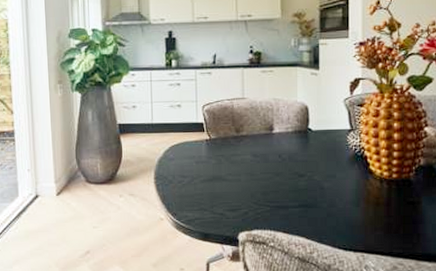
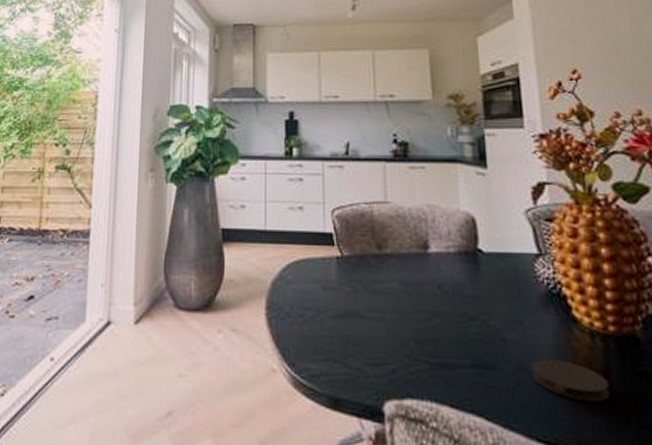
coaster: none [339,198,389,223] -> present [531,358,611,403]

